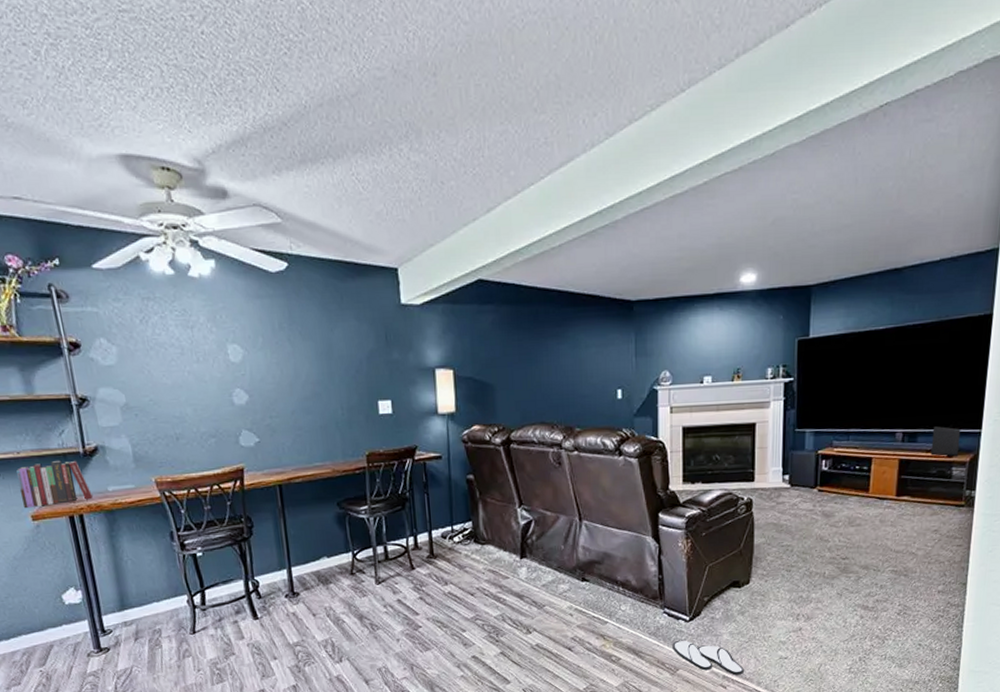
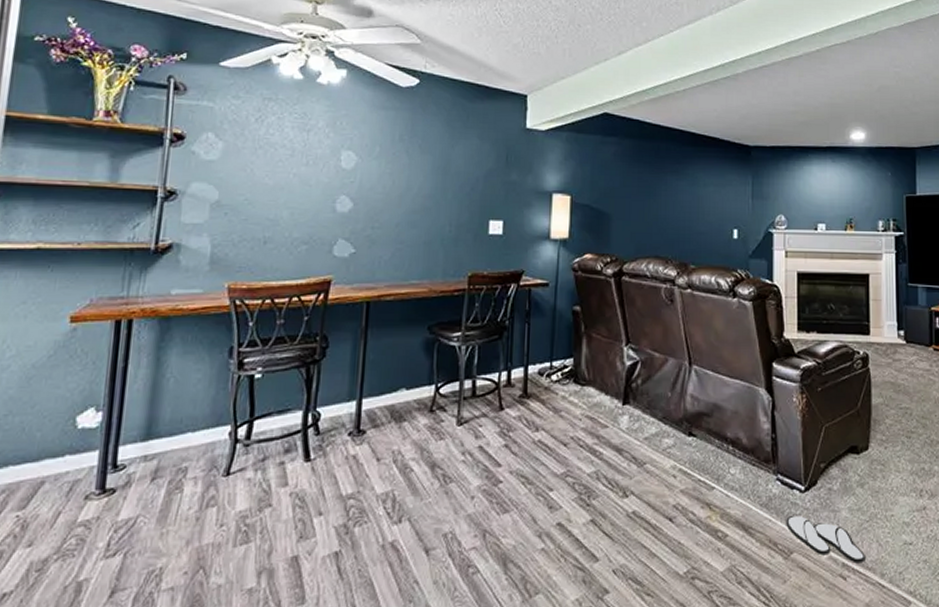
books: present [15,460,93,509] -> none [65,255,151,308]

